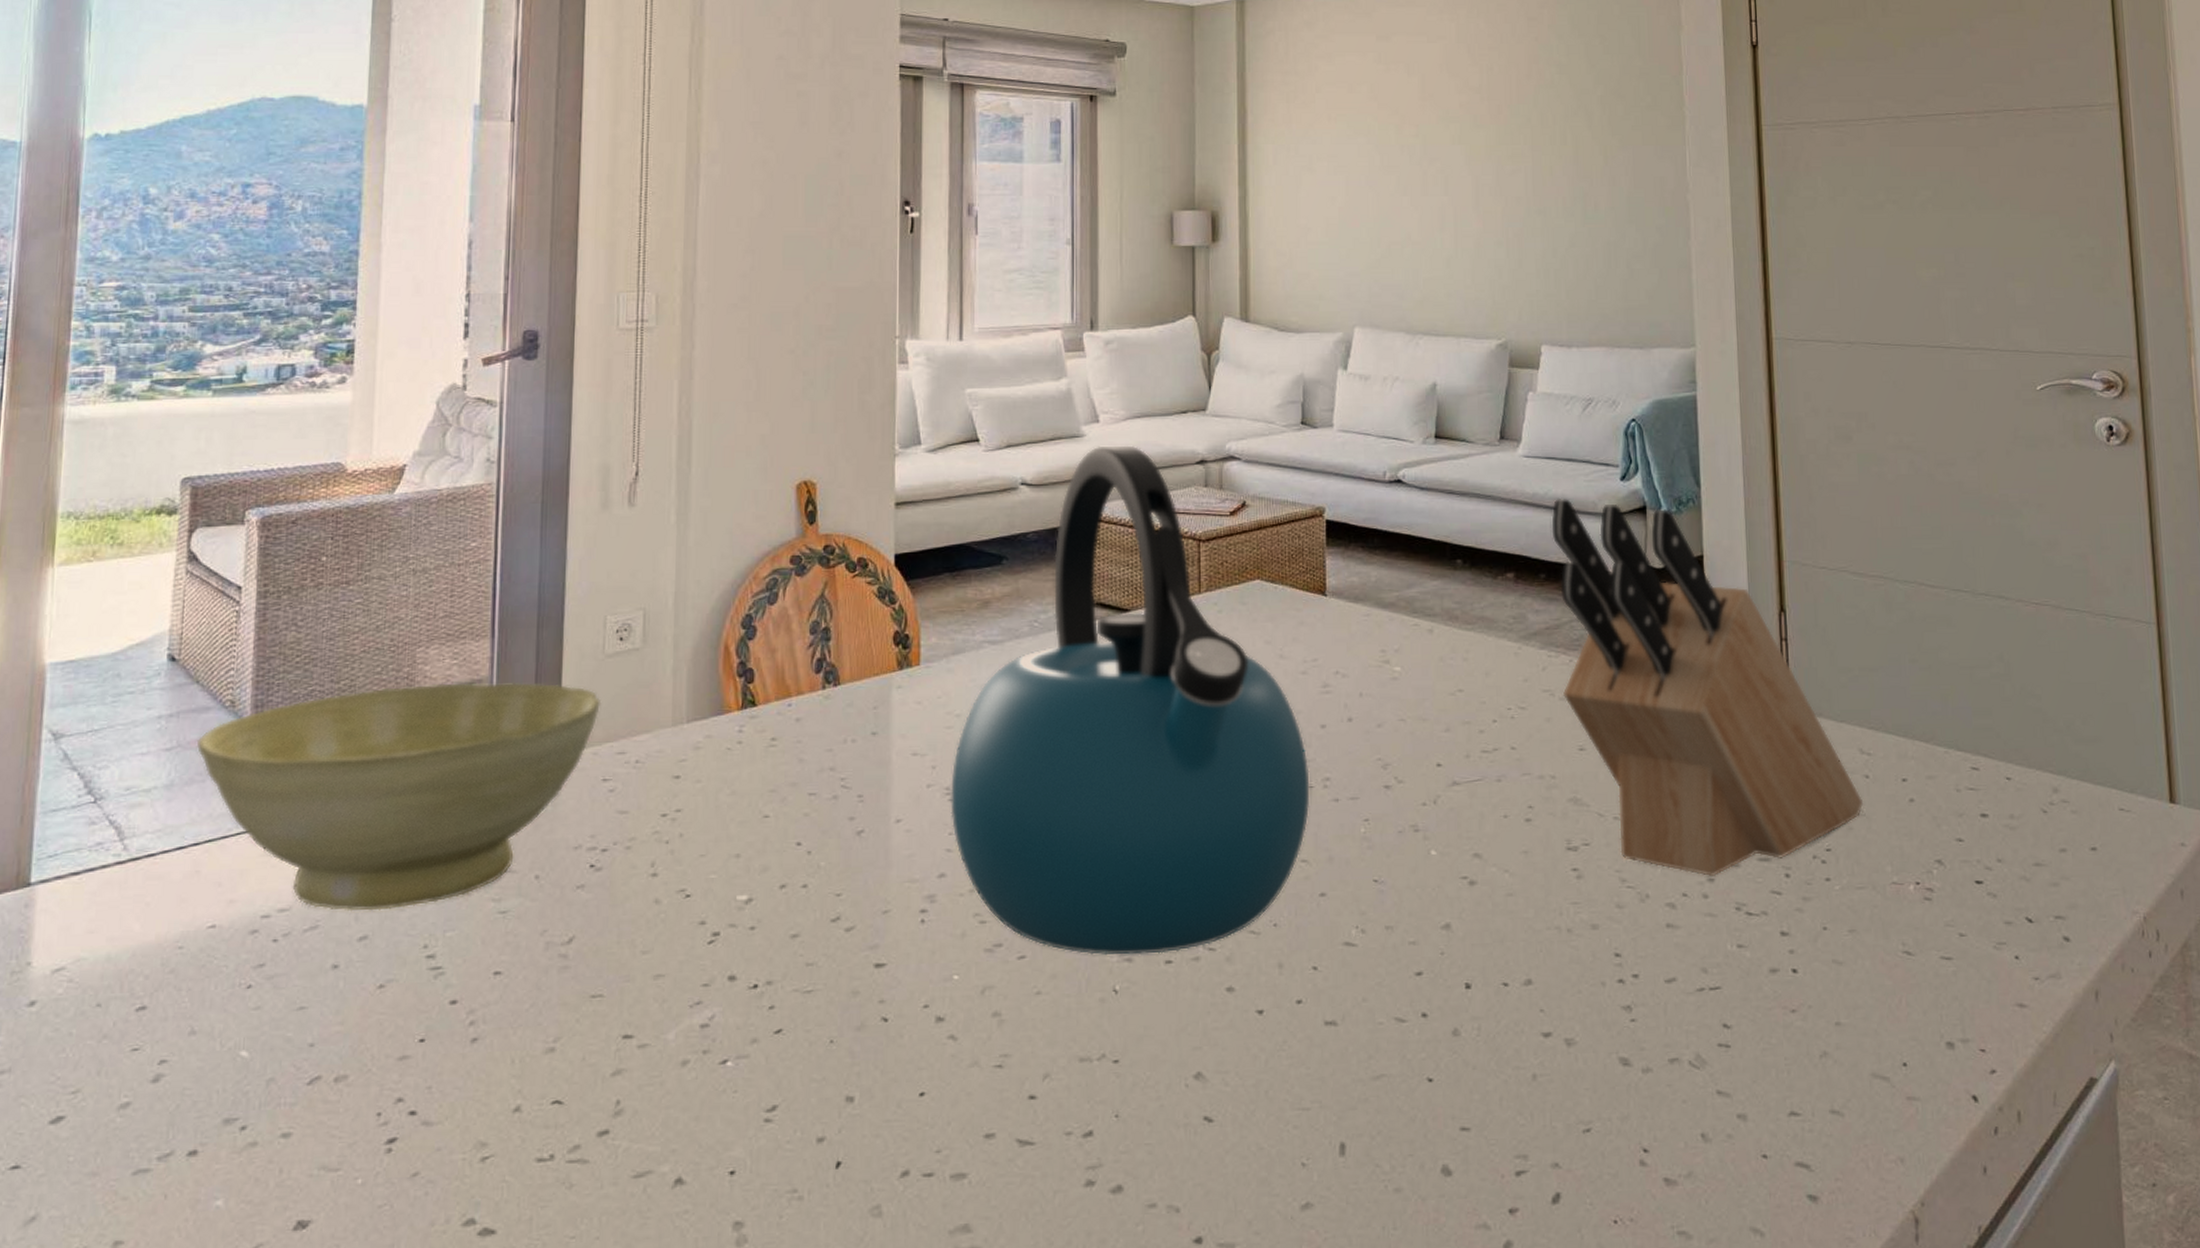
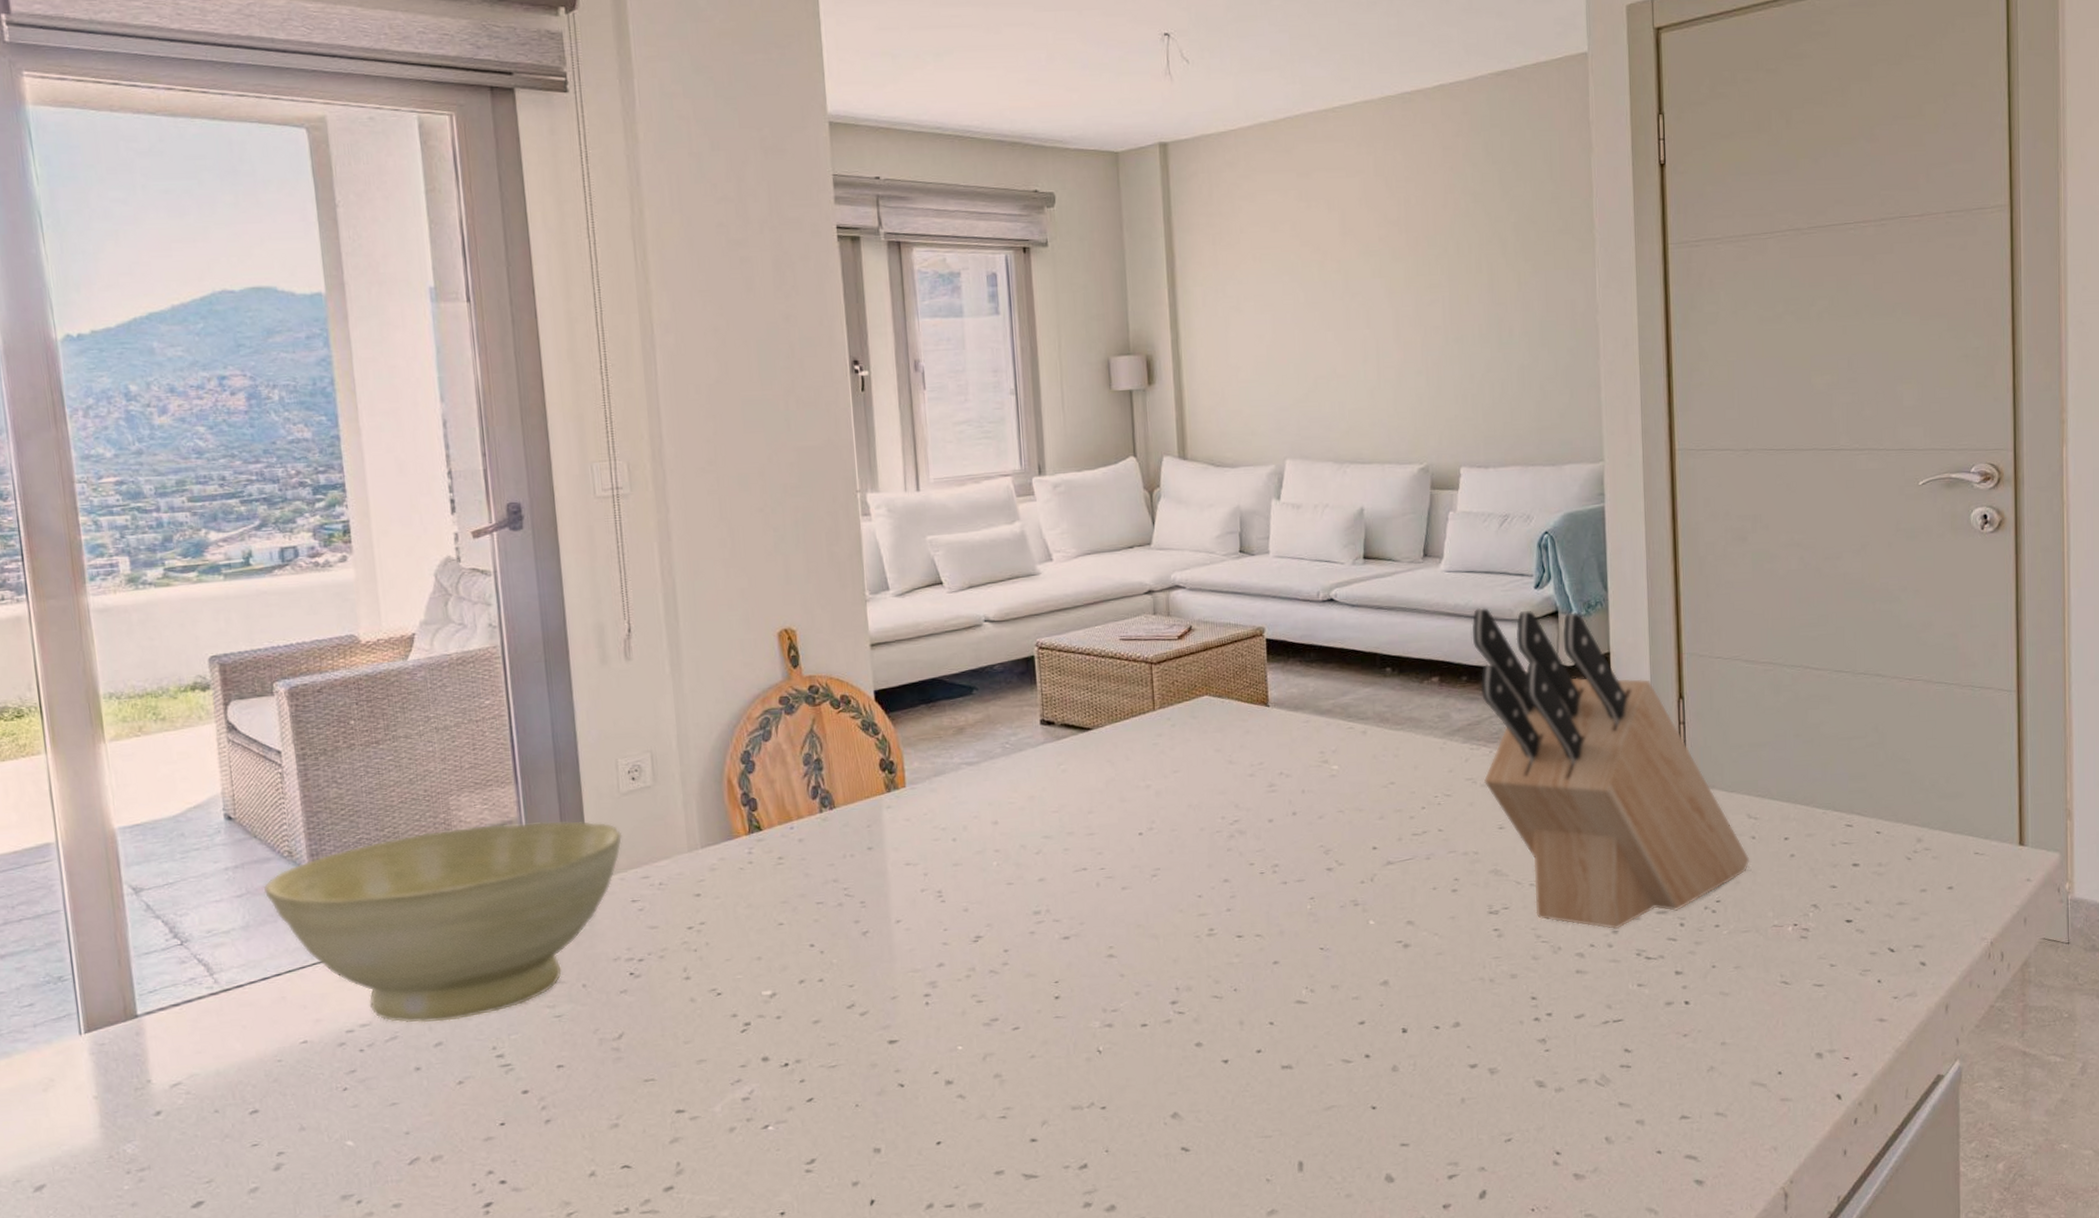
kettle: present [951,445,1310,956] -> none [942,580,1262,1023]

